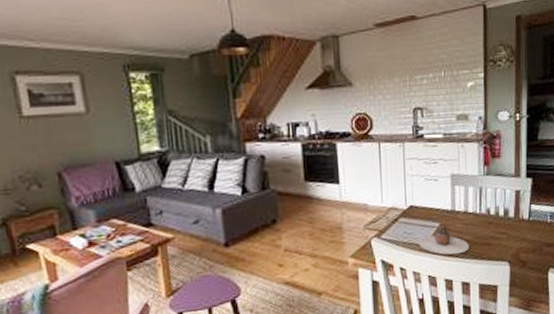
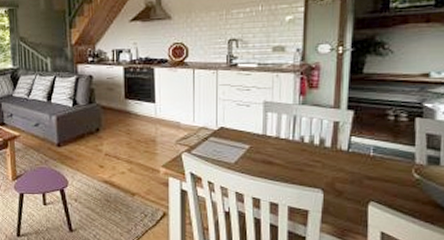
teapot: present [418,223,469,255] -> none [227,145,279,176]

